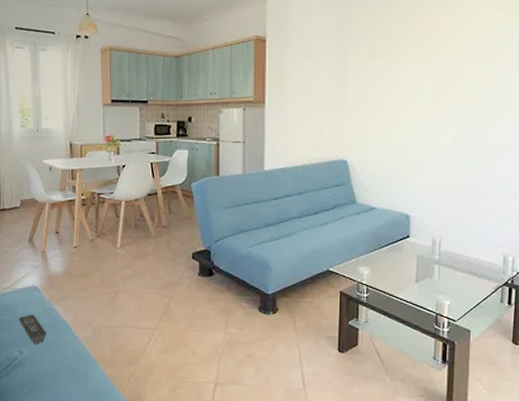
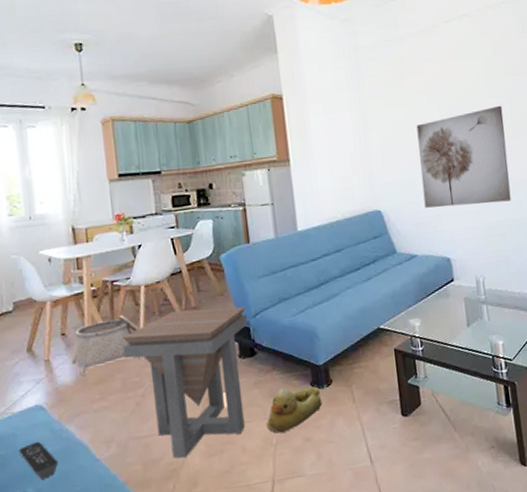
basket: none [62,223,118,268] -> present [71,315,142,375]
side table: none [103,226,210,350] -> present [122,306,249,459]
rubber duck: none [216,308,267,345] -> present [266,386,322,434]
wall art: none [392,65,494,166] -> present [416,105,511,208]

